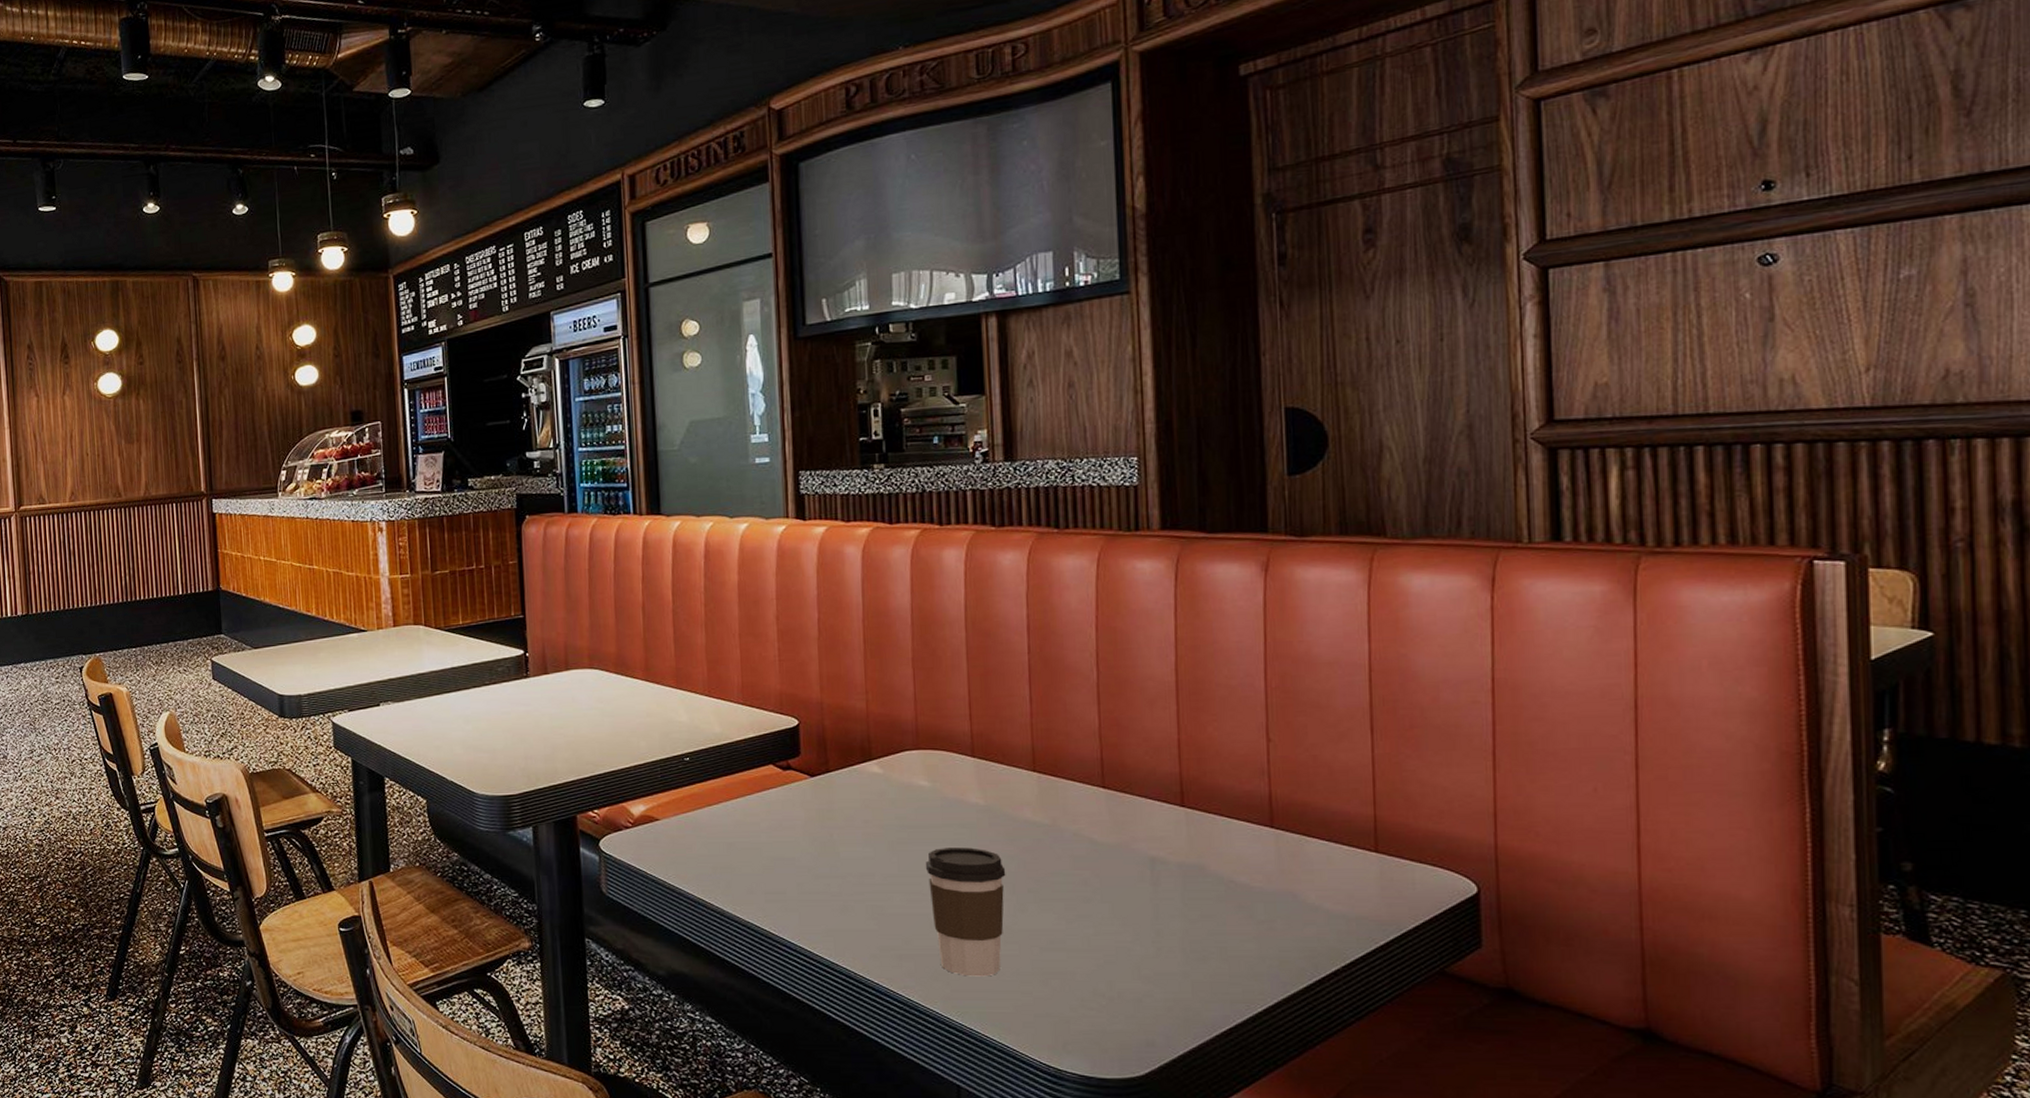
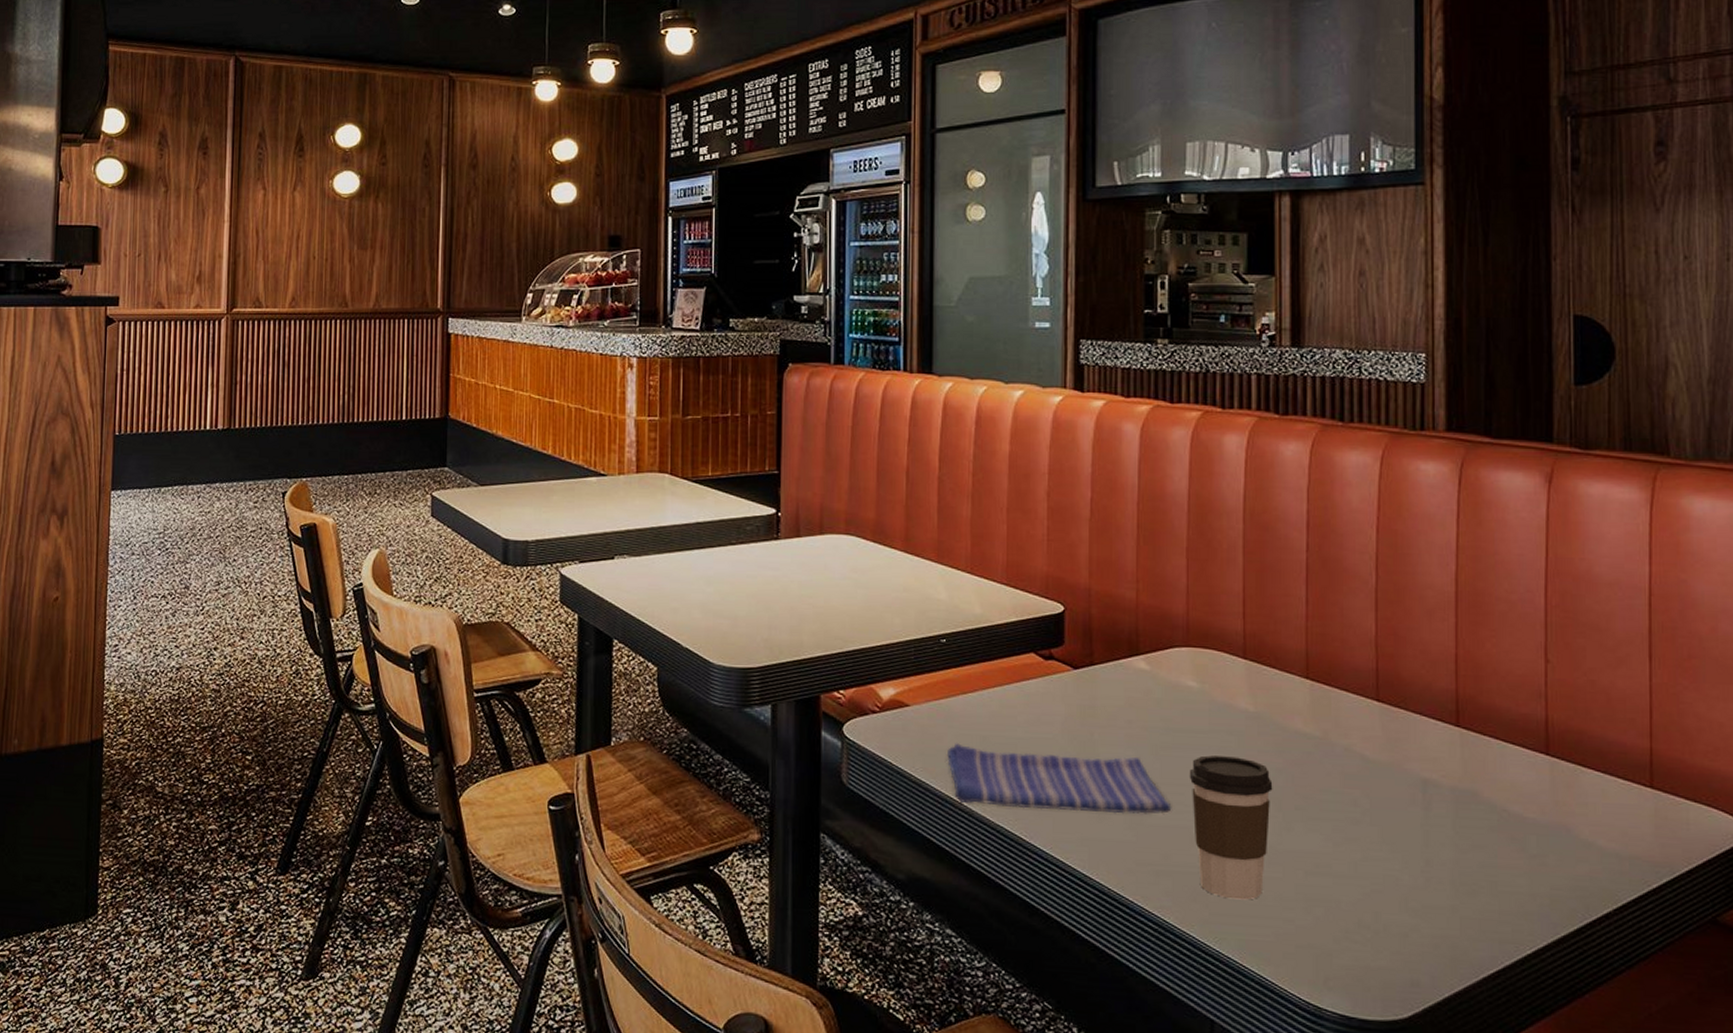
dish towel: none [696,851,911,906] -> present [946,743,1172,814]

